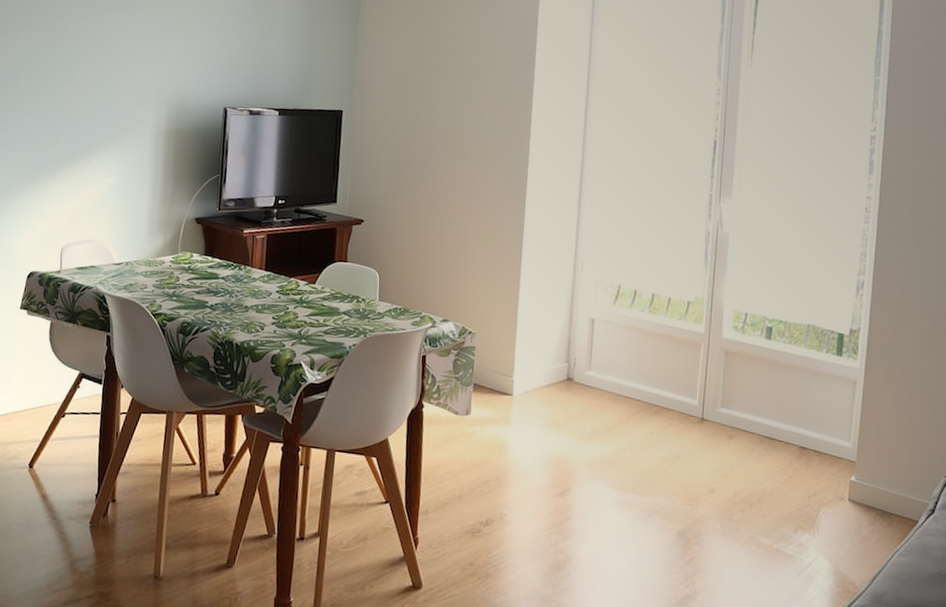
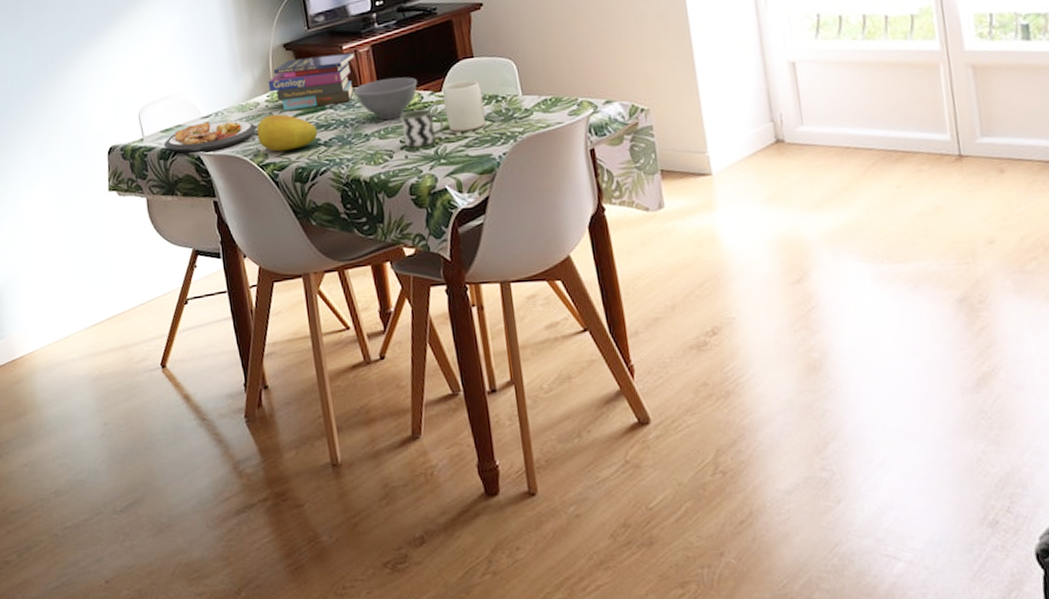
plate: none [76,268,158,294] -> present [163,120,257,155]
fruit: none [156,273,207,307] -> present [256,114,318,152]
books: none [175,232,251,277] -> present [268,52,354,111]
bowl: none [244,263,298,299] -> present [354,77,418,121]
cup: none [276,294,312,327] -> present [400,108,445,148]
mug: none [314,278,348,321] -> present [443,79,486,132]

